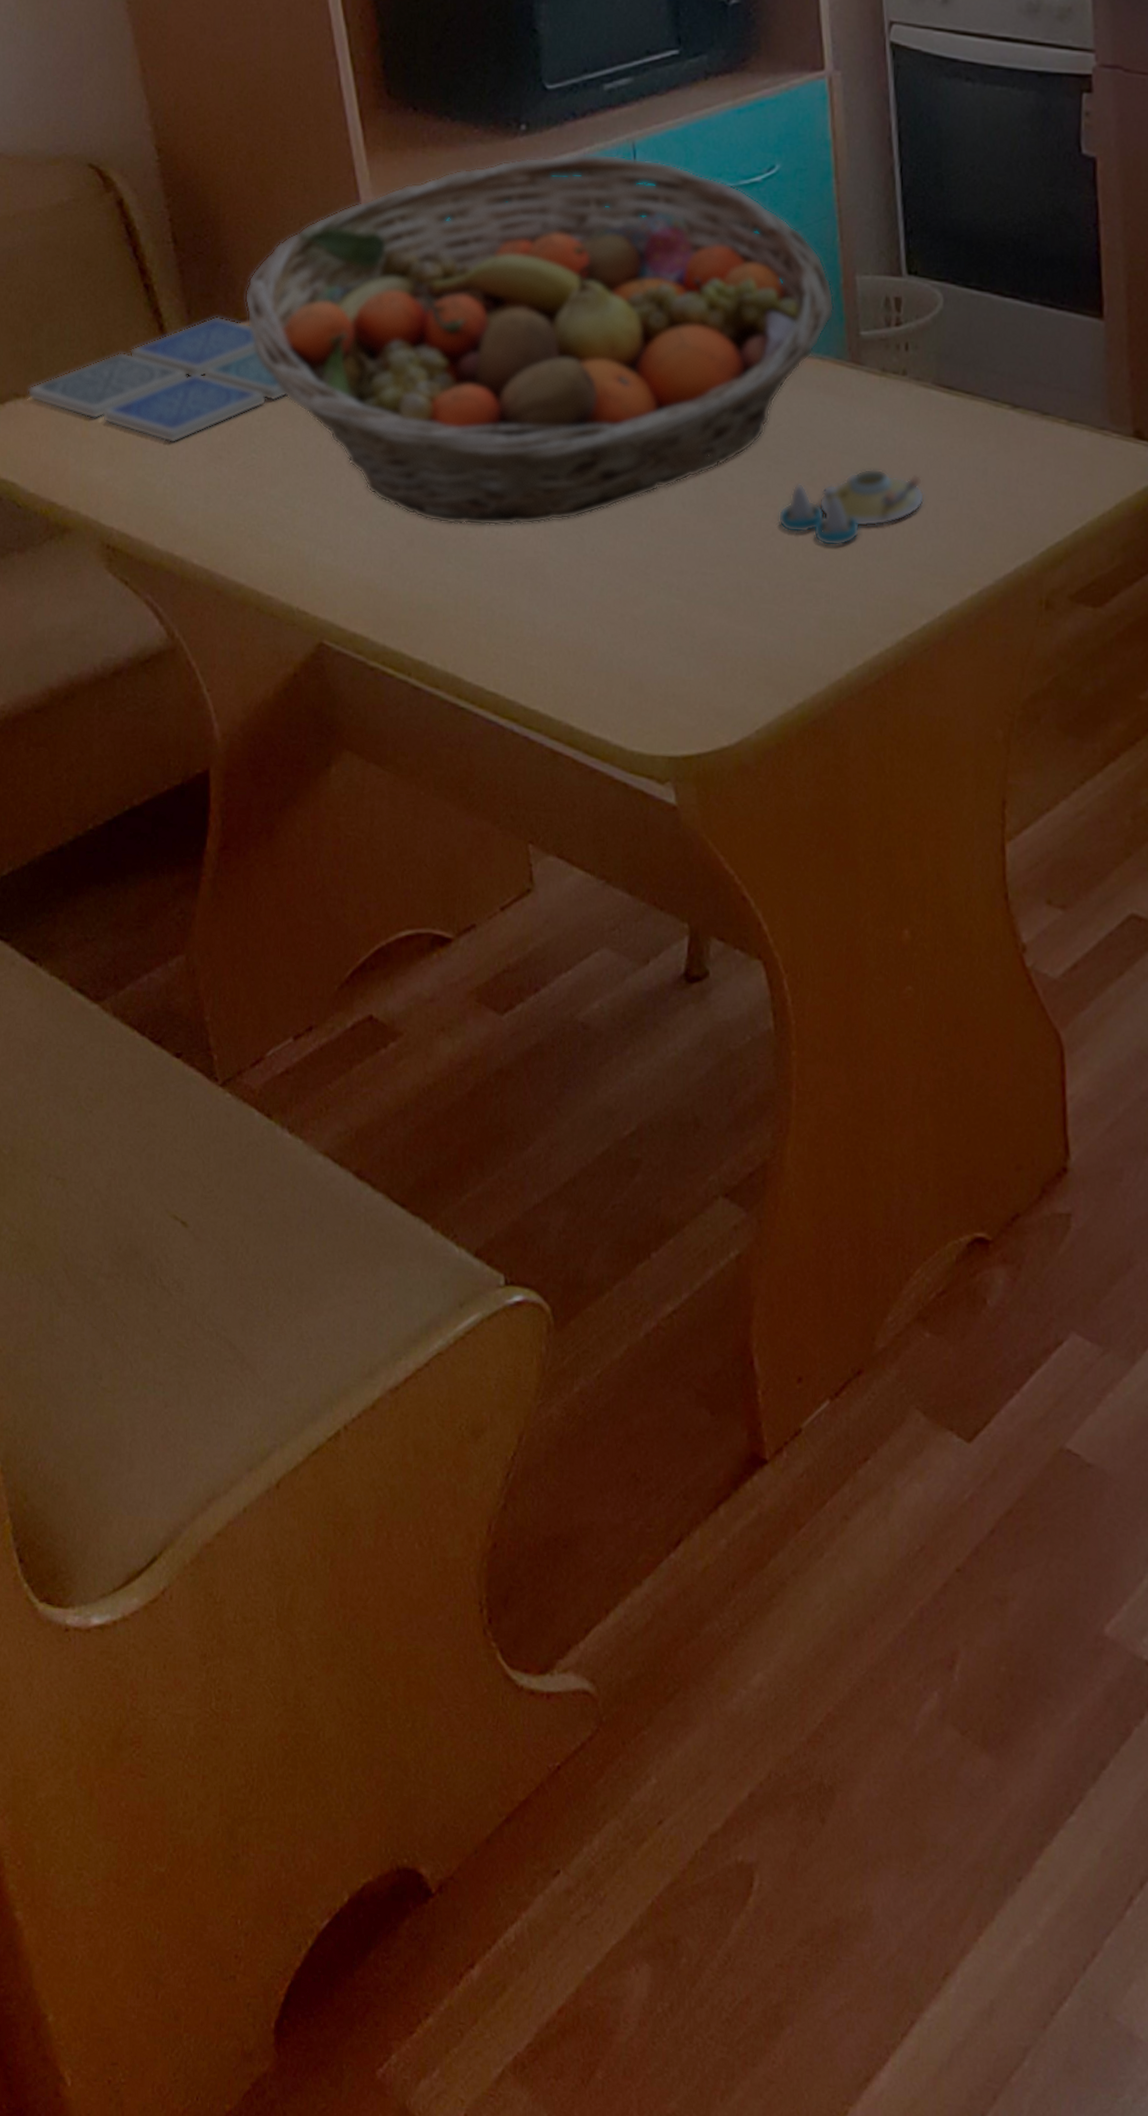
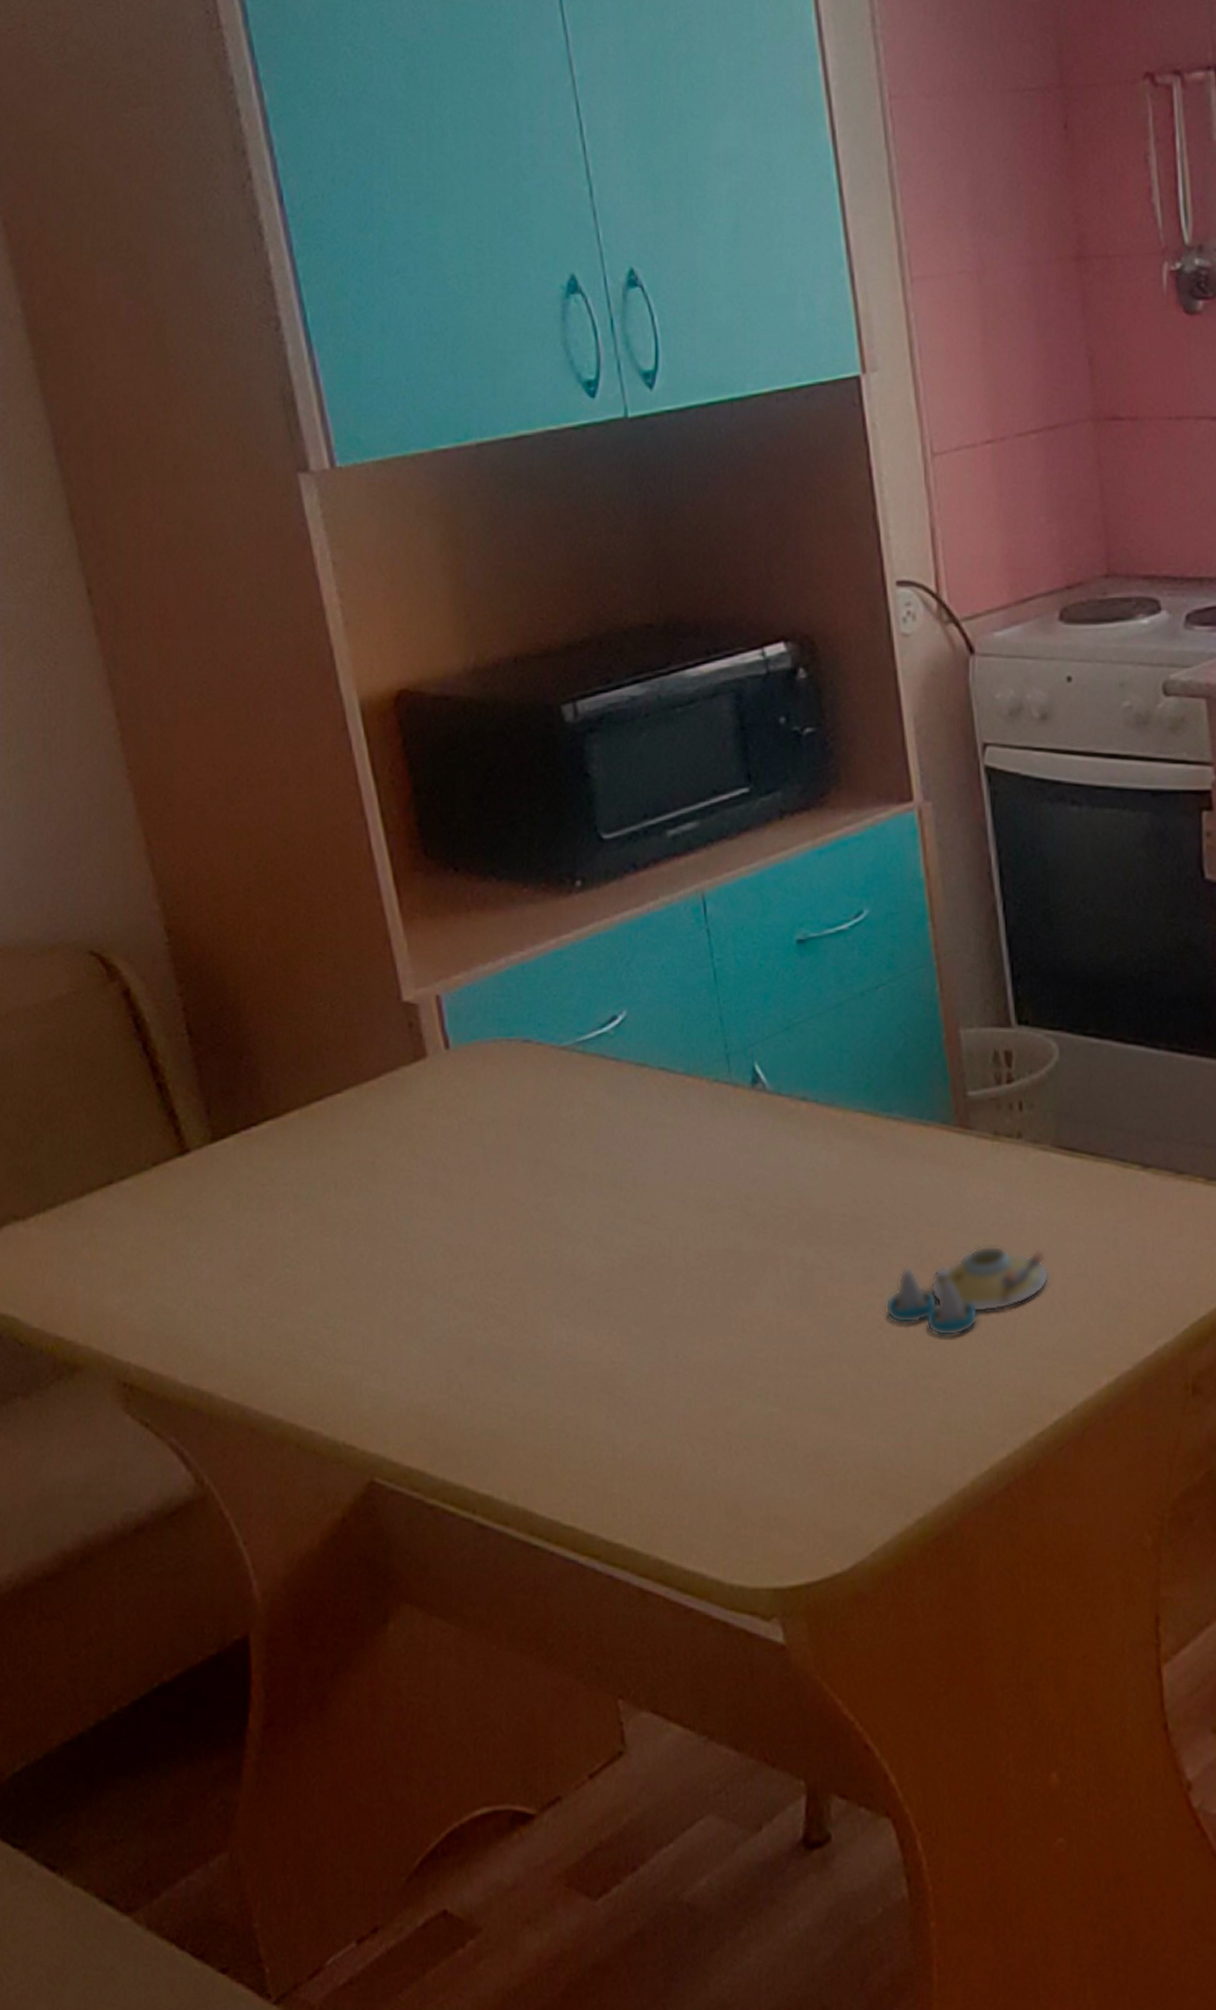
drink coaster: present [27,316,286,443] -> none [27,1115,322,1262]
fruit basket: present [244,153,835,526] -> none [271,908,938,1336]

